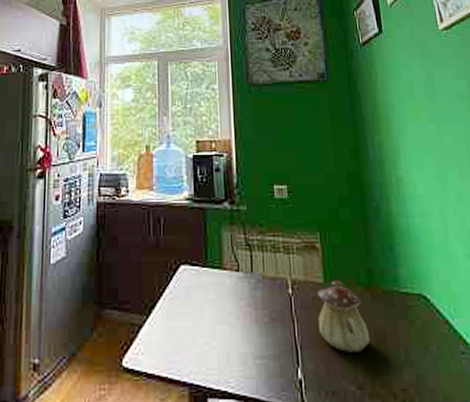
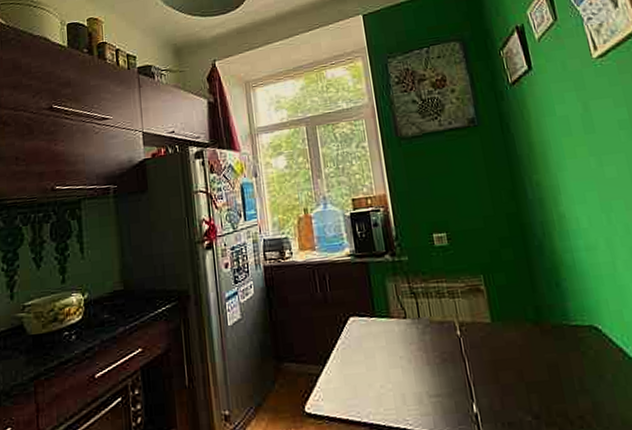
teapot: present [318,281,371,352] -> none [486,319,543,386]

